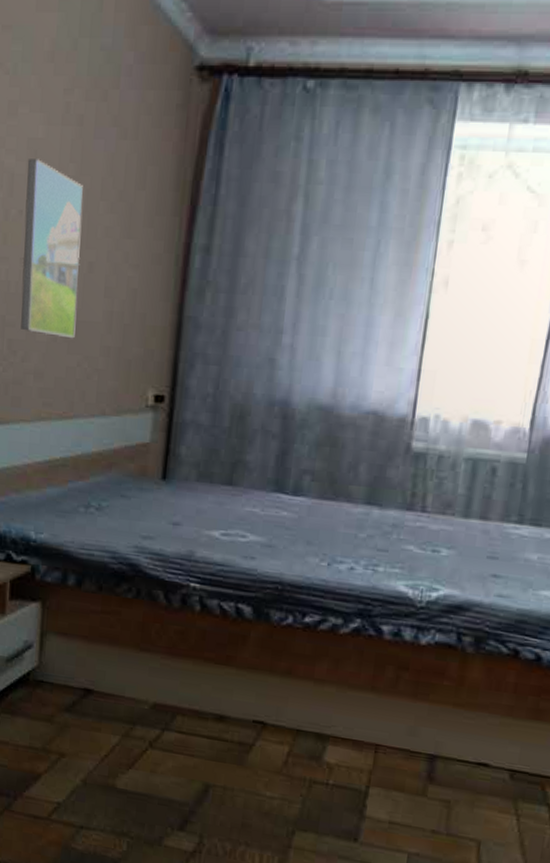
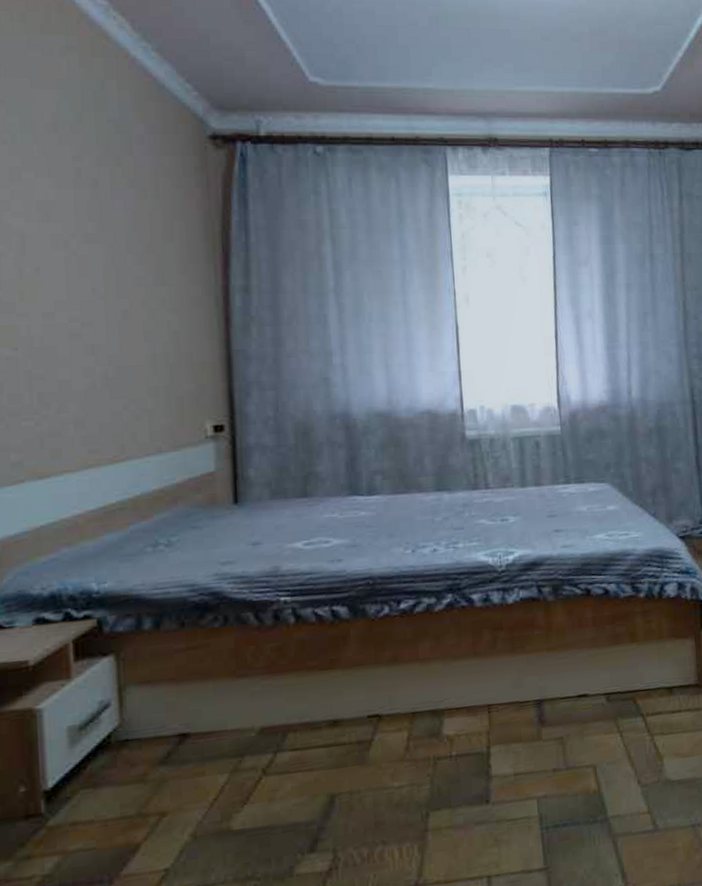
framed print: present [21,159,83,339] -> none [39,220,117,384]

